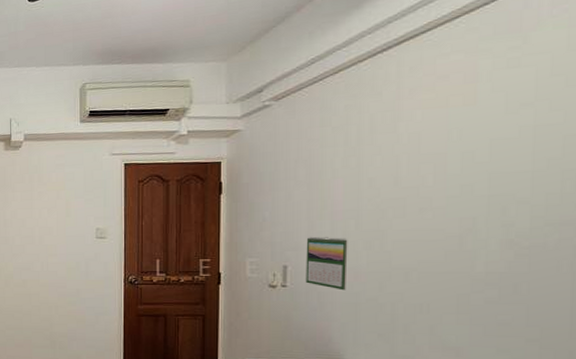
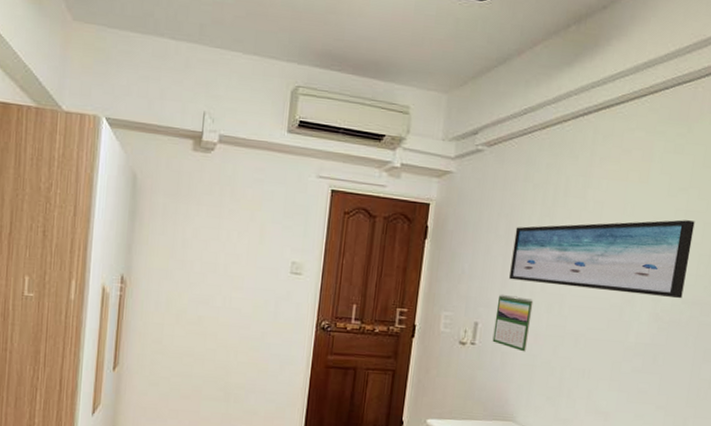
wall art: none [317,135,550,222] -> present [509,219,695,299]

